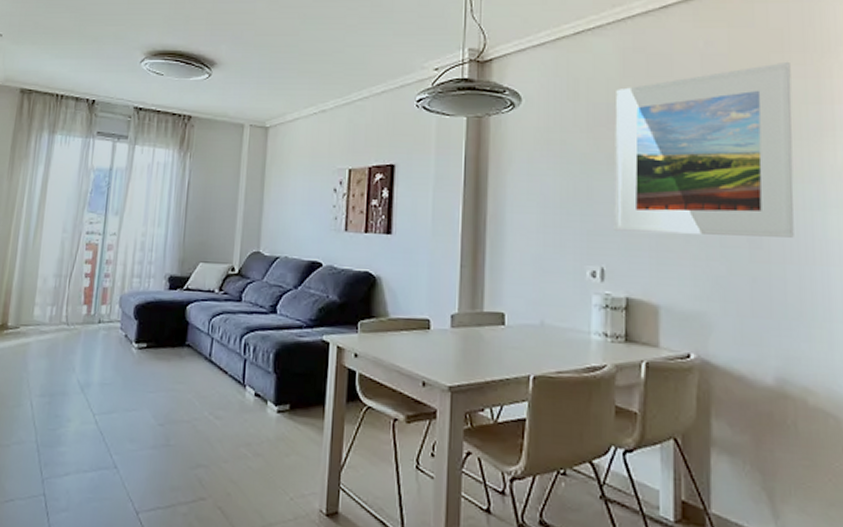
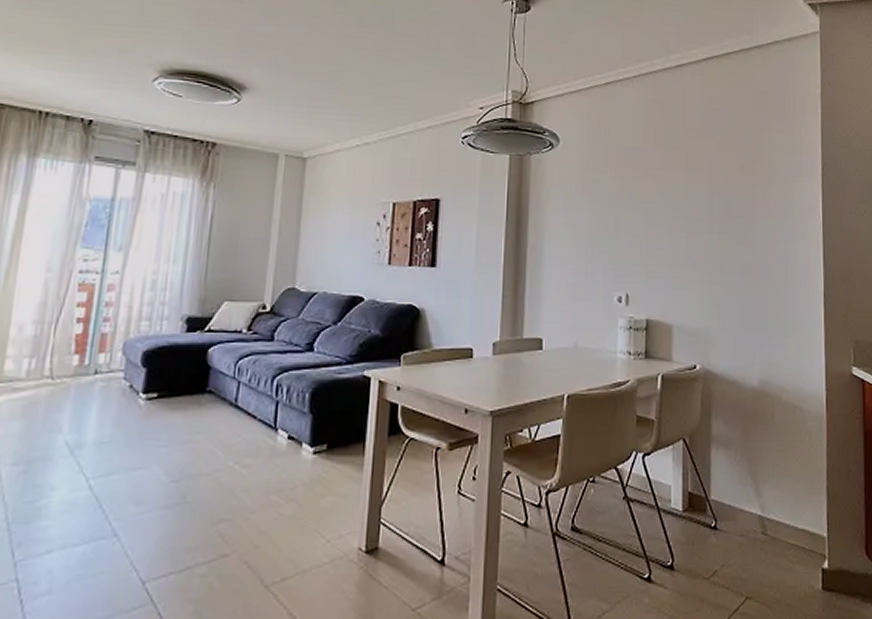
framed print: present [613,61,794,238] -> none [637,119,774,264]

